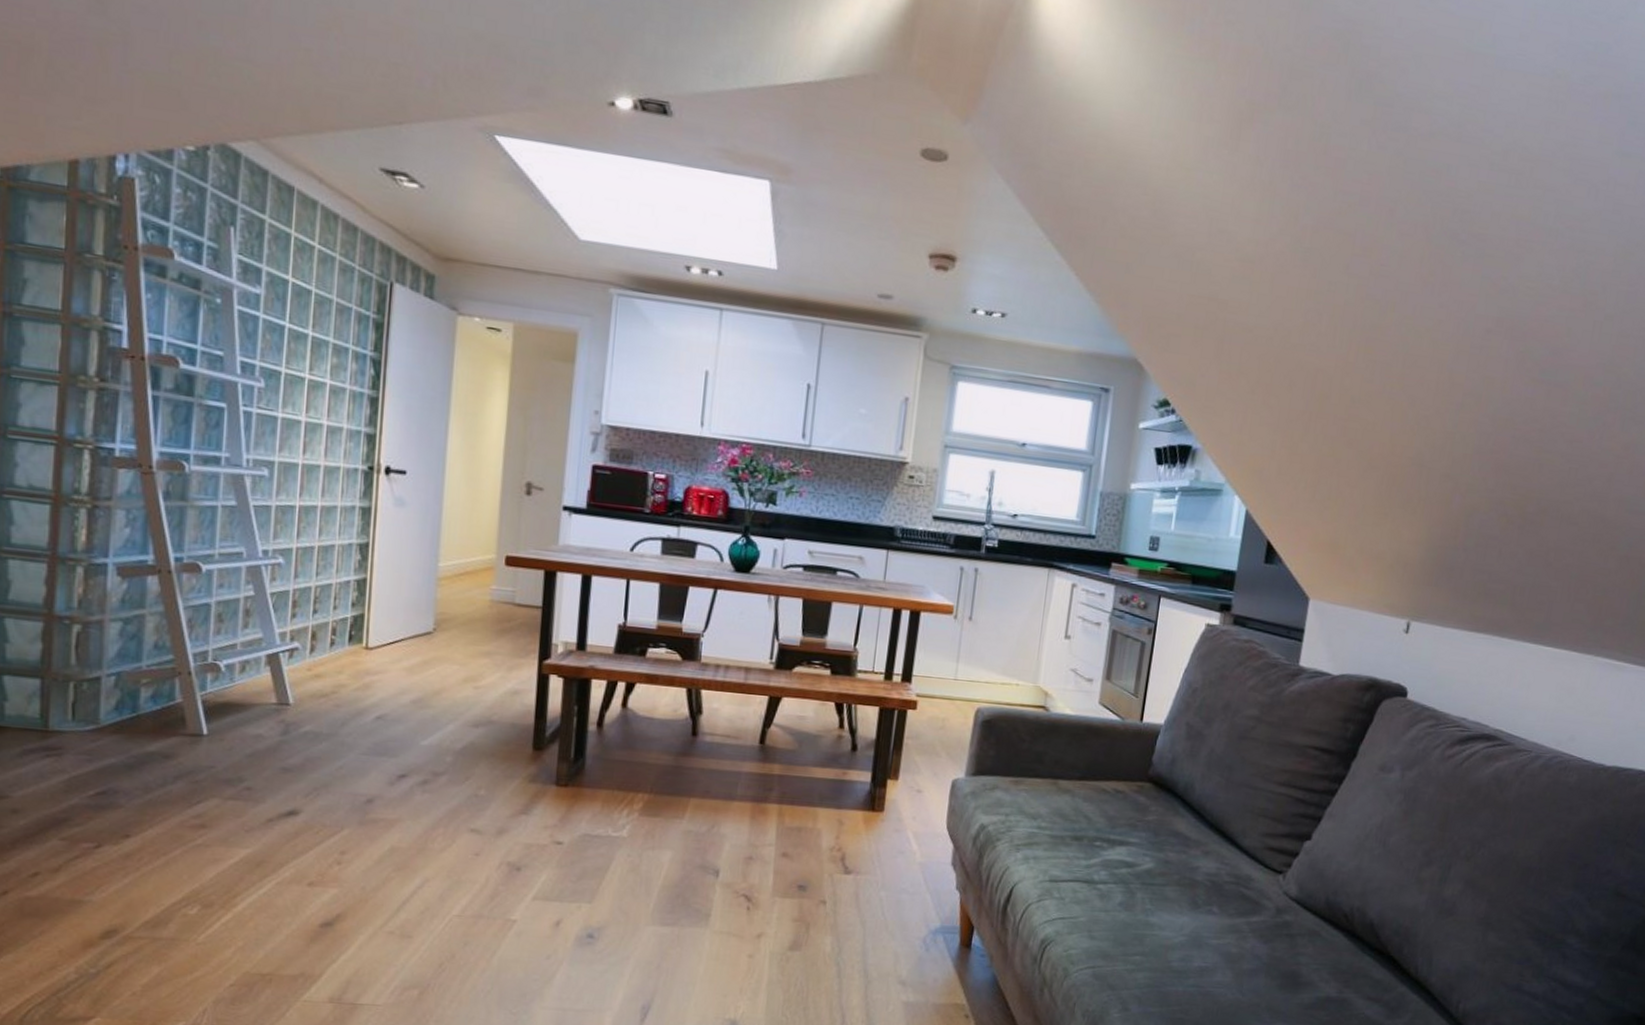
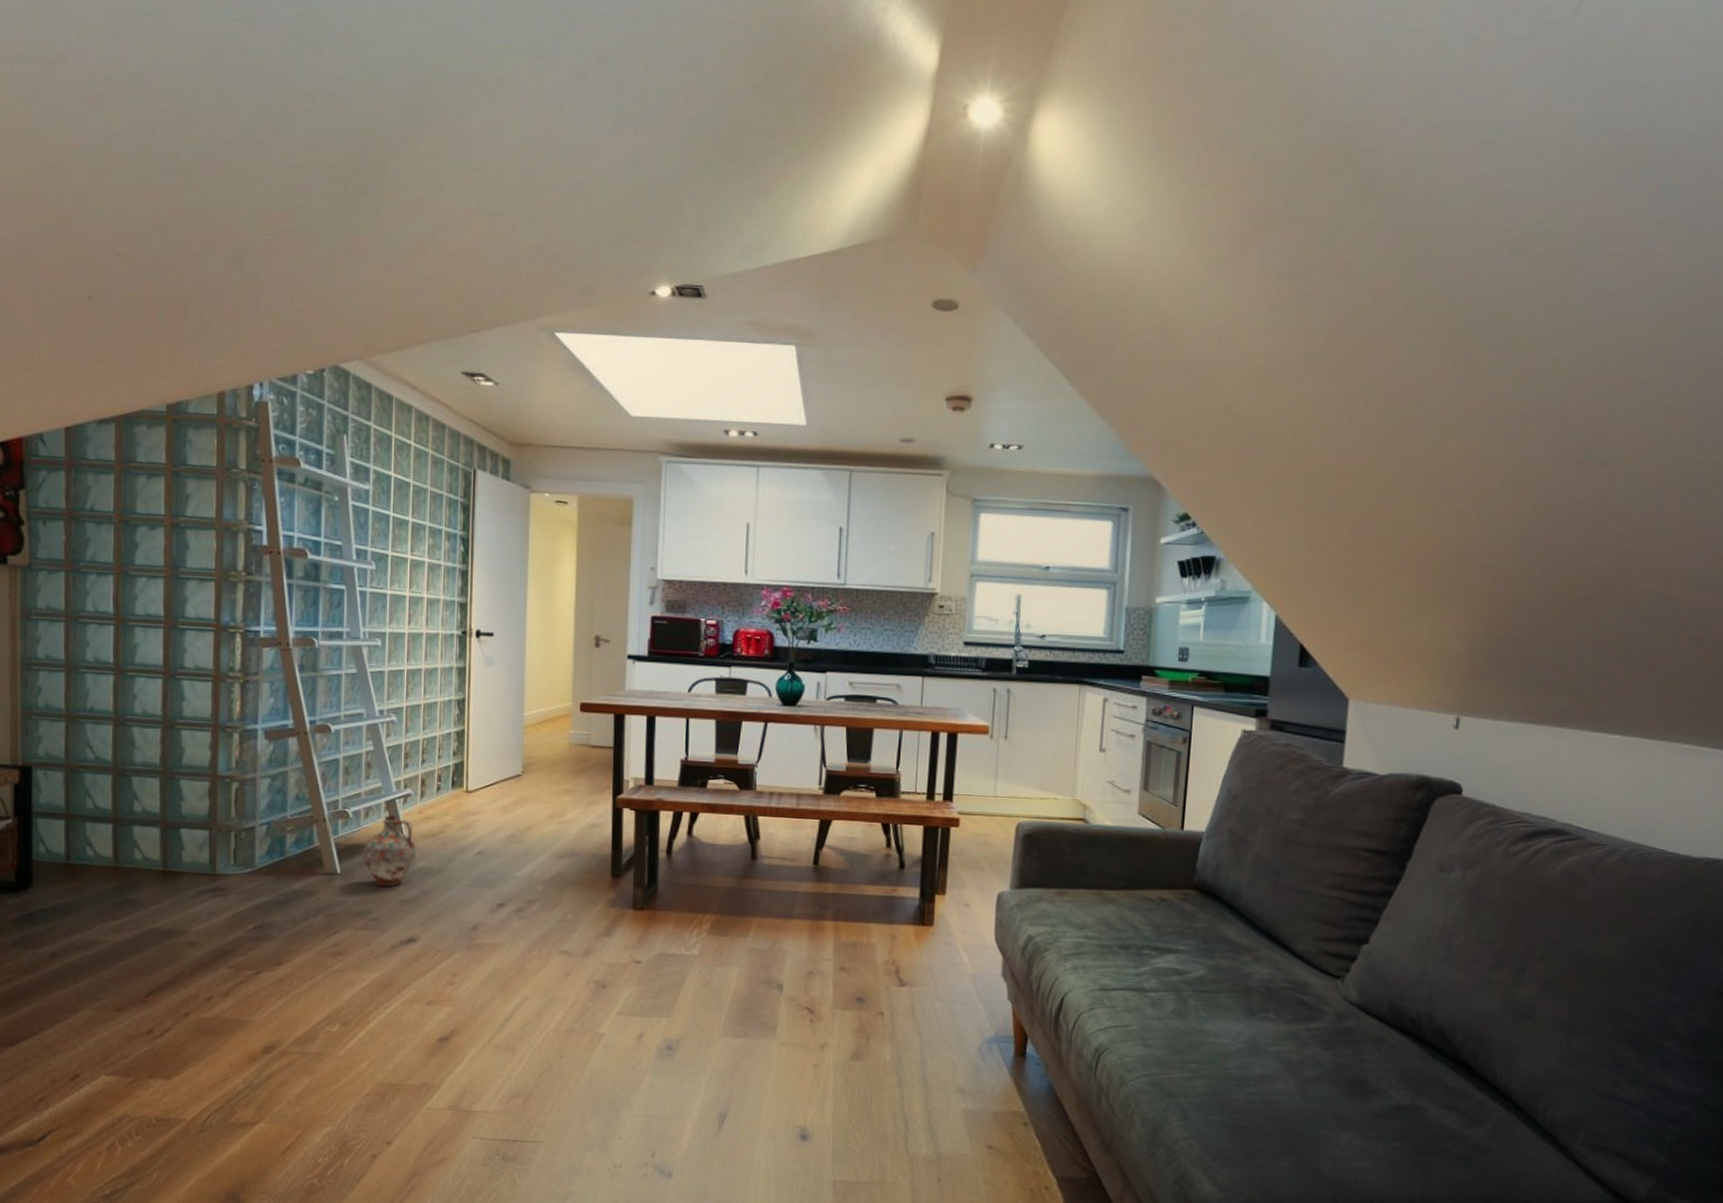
ceramic jug: none [235,670,303,753] -> present [362,815,417,887]

